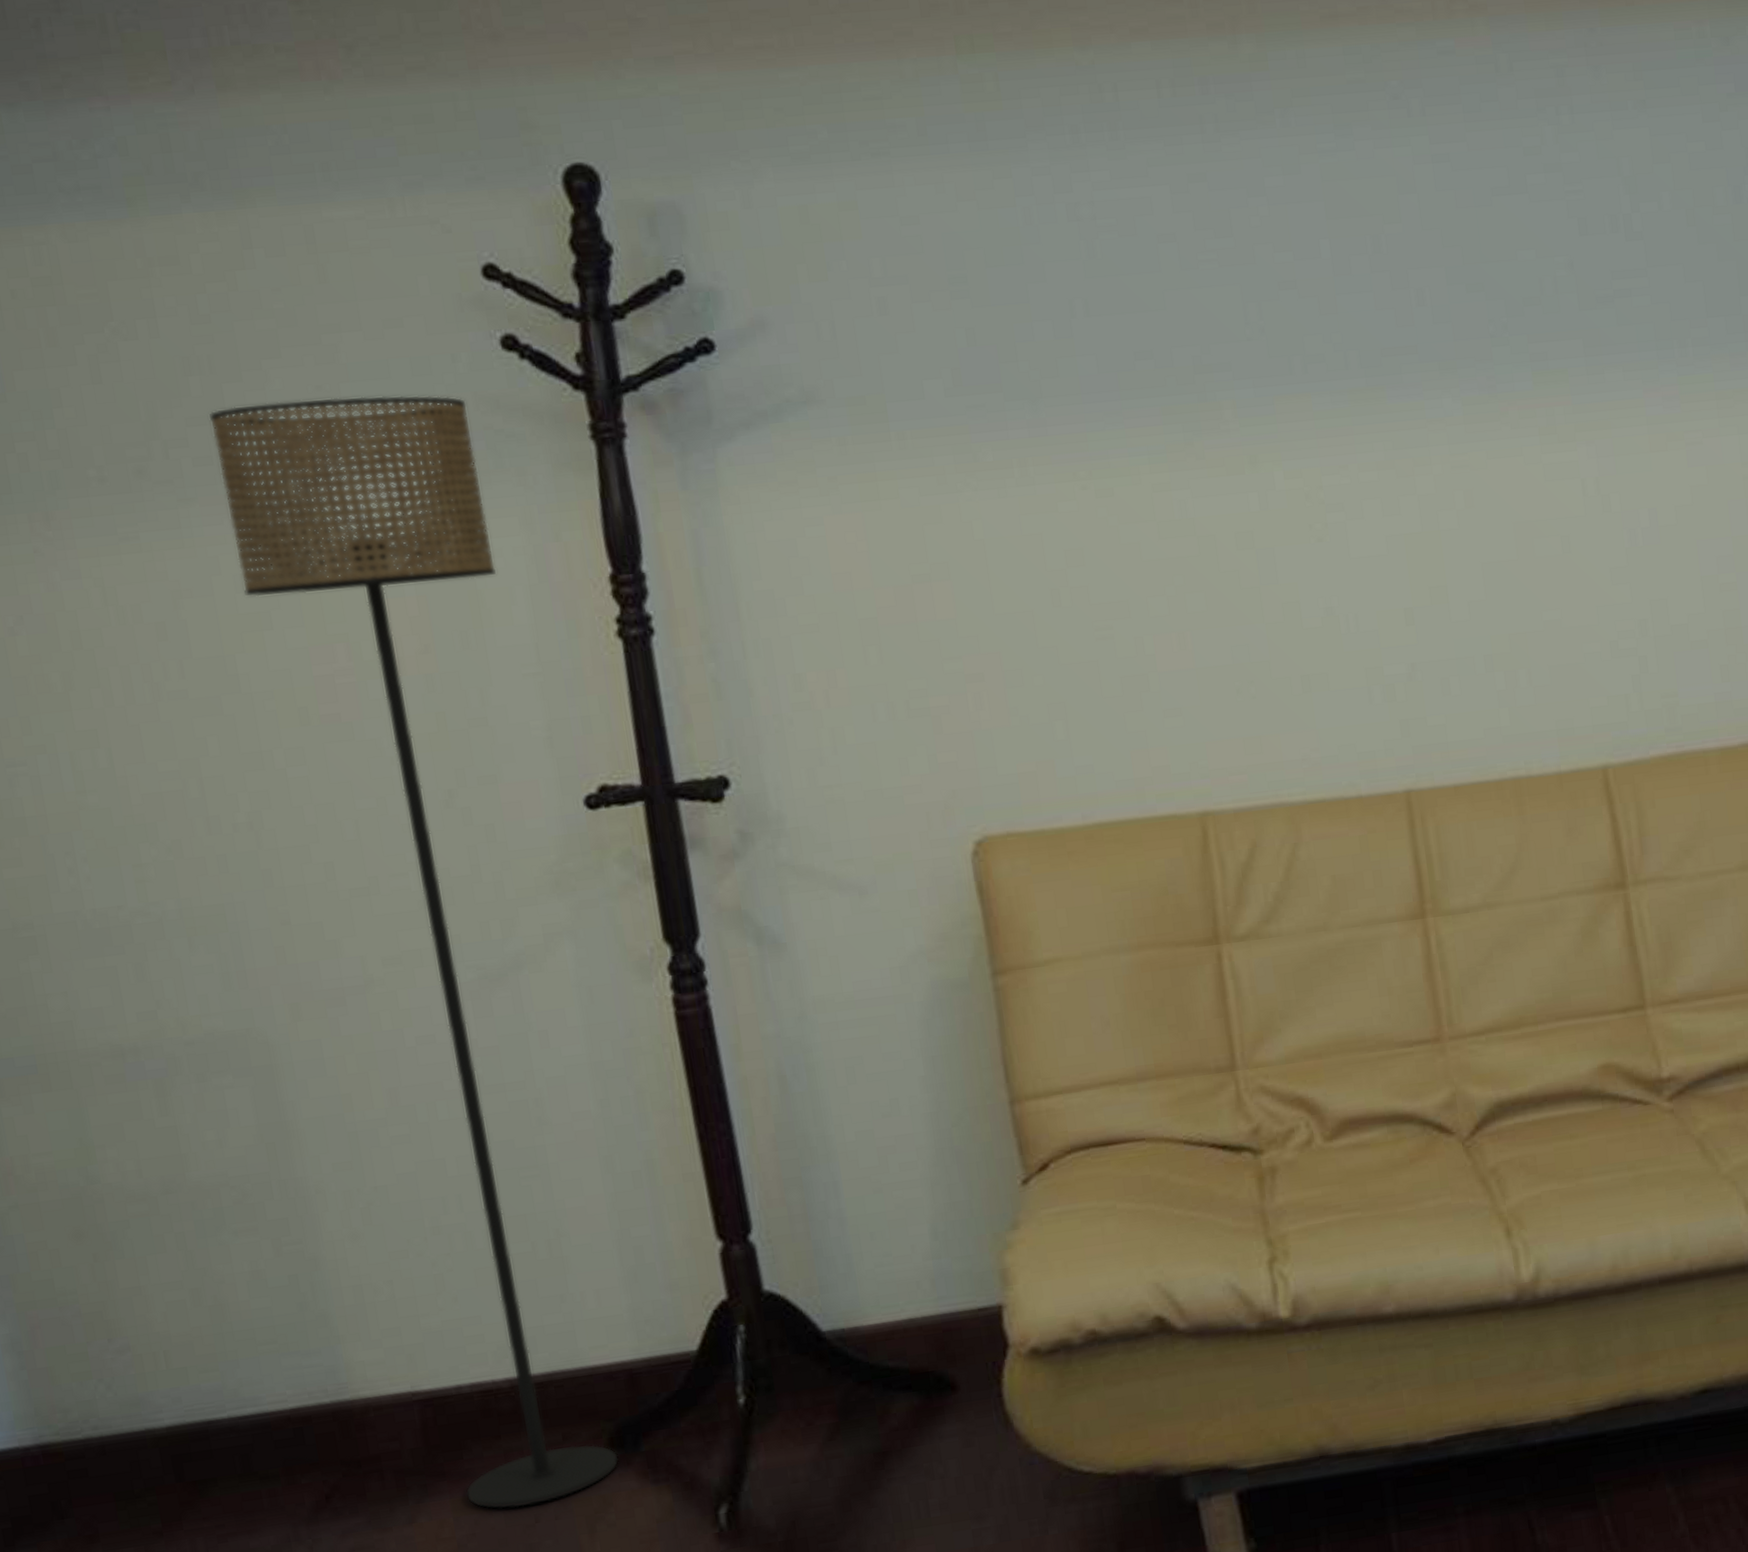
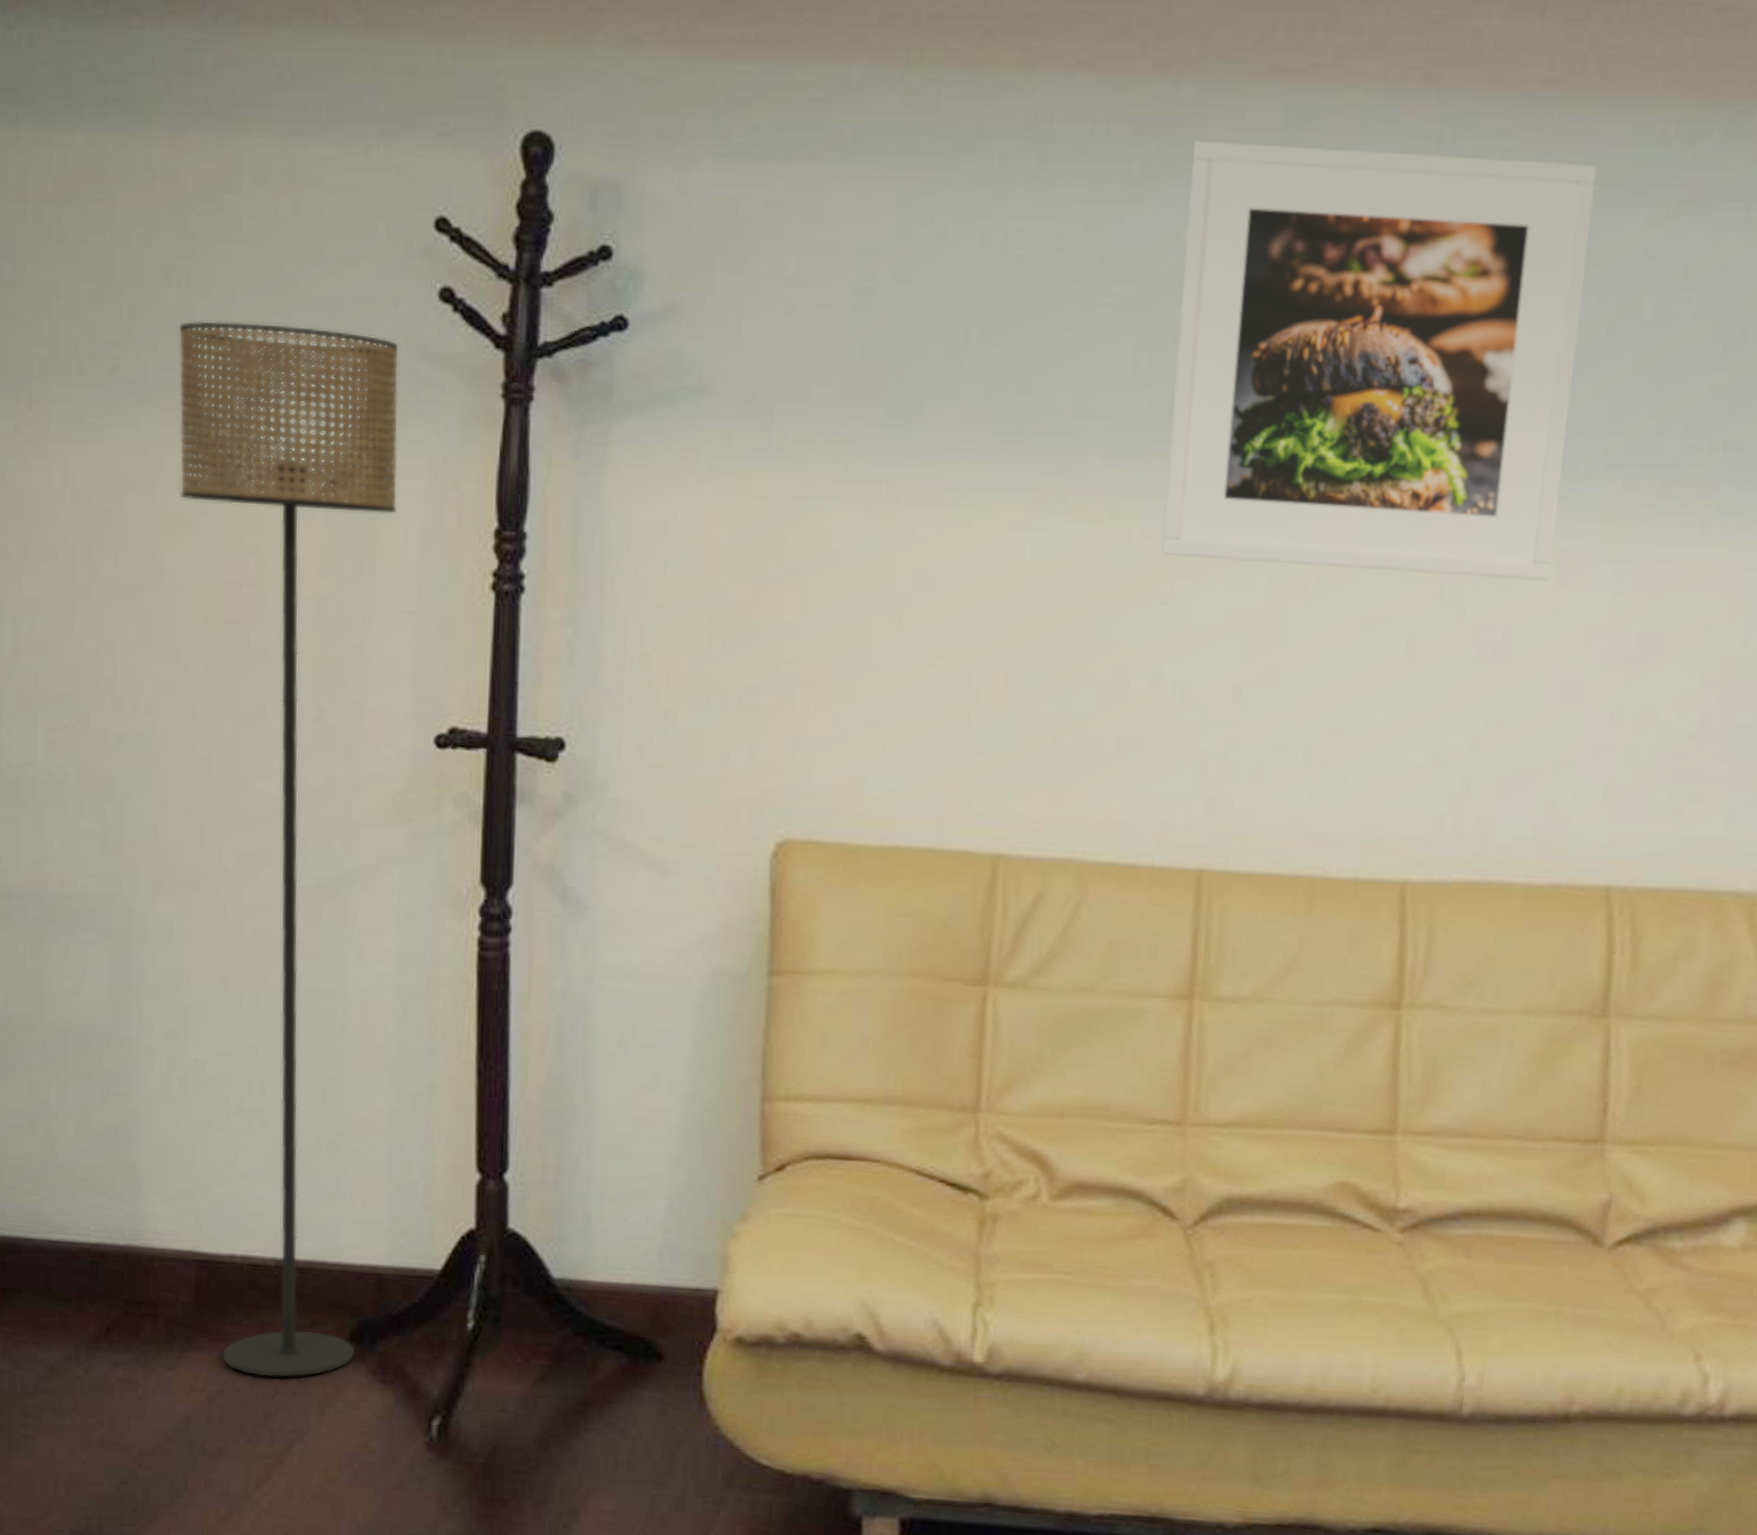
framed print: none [1261,70,1682,495] -> present [1160,140,1597,582]

